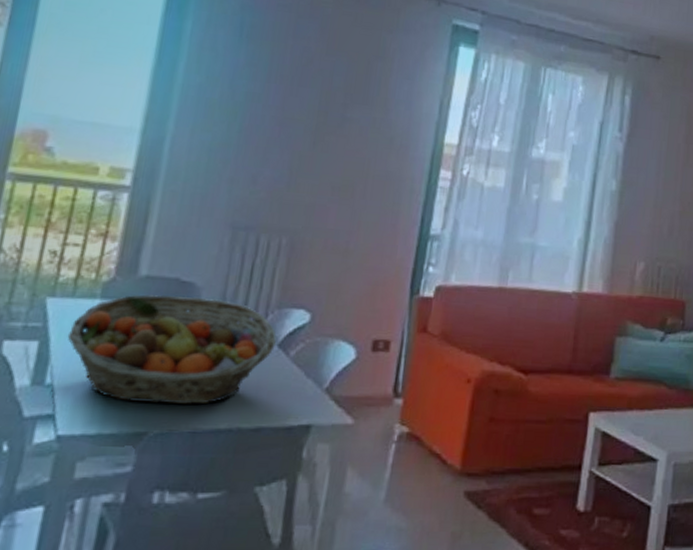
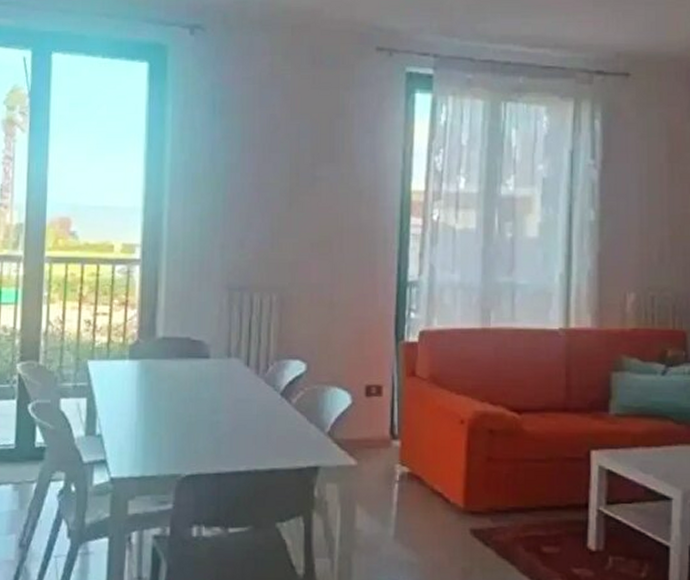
fruit basket: present [67,294,277,404] -> none [107,353,279,449]

